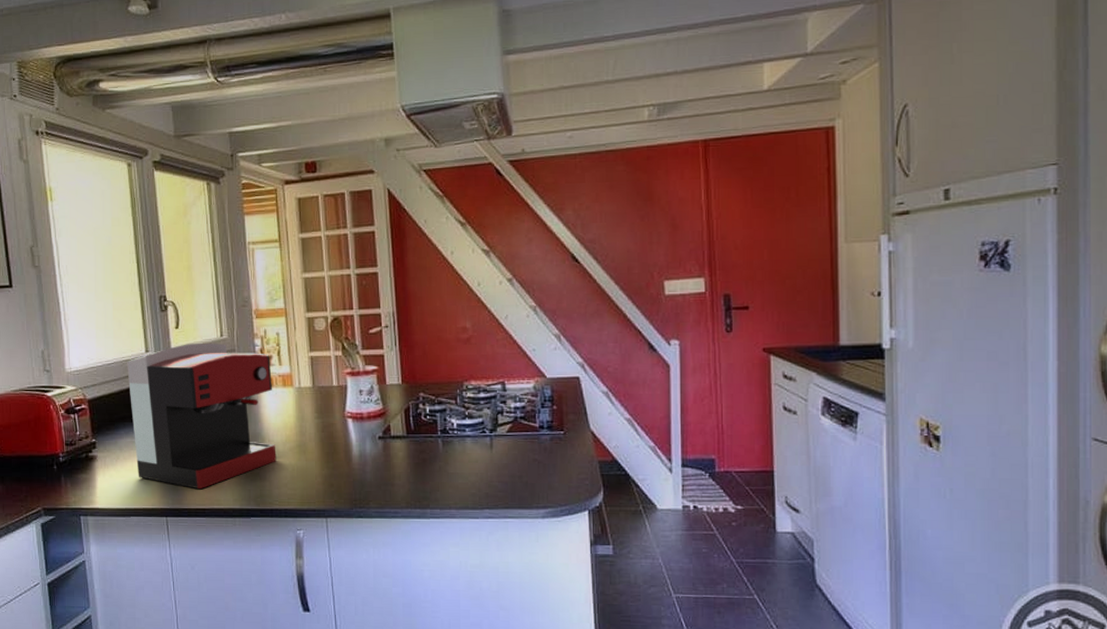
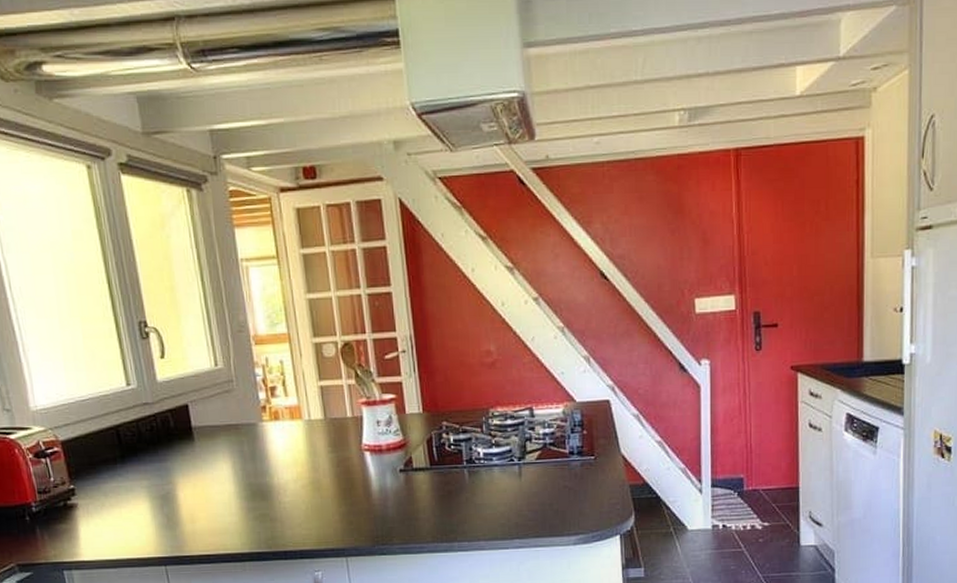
coffee maker: present [127,343,277,490] -> none [105,374,288,535]

